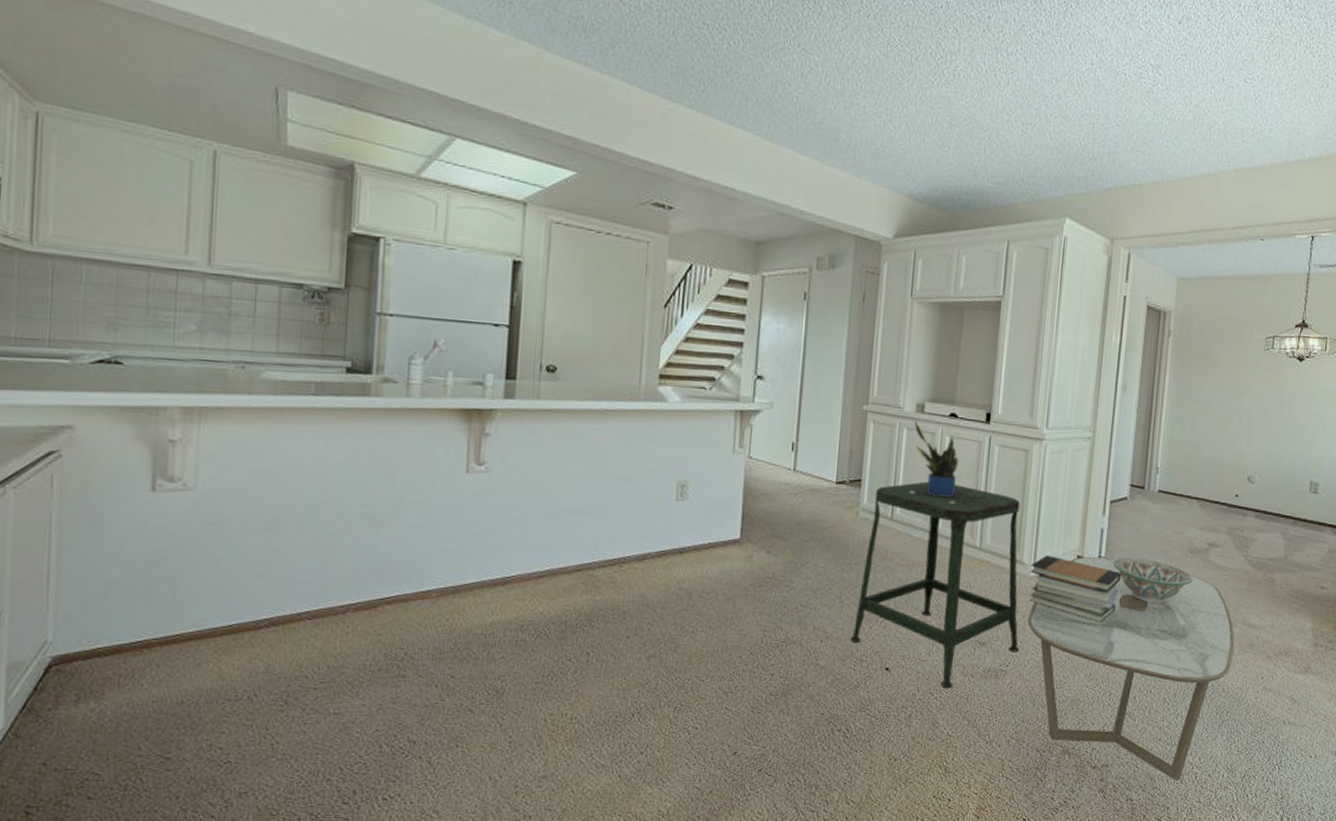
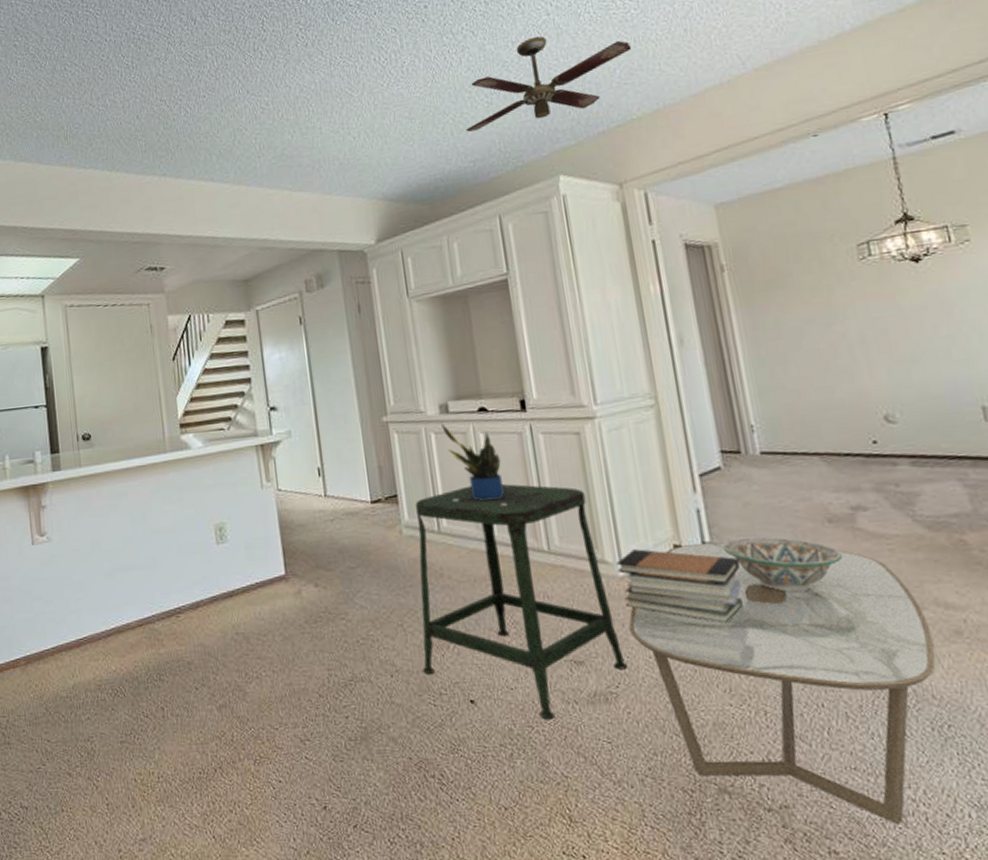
ceiling fan: none [998,81,1151,163] -> present [466,36,632,132]

